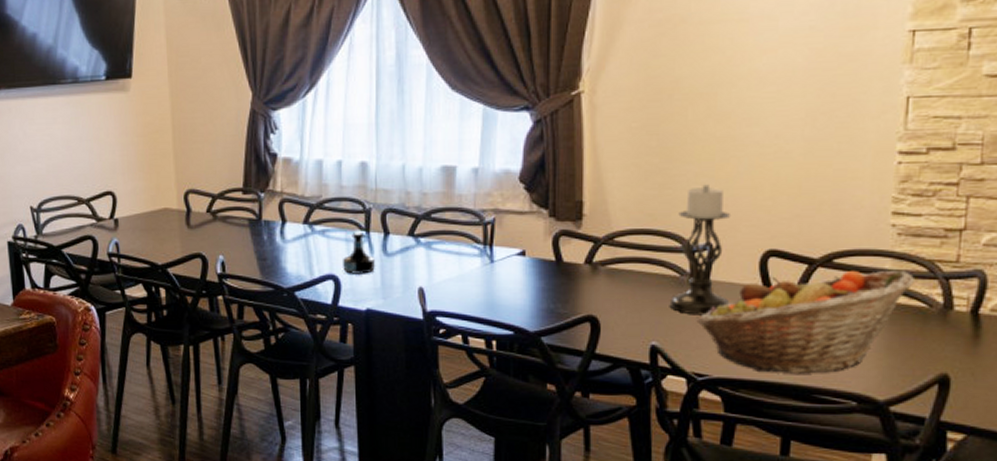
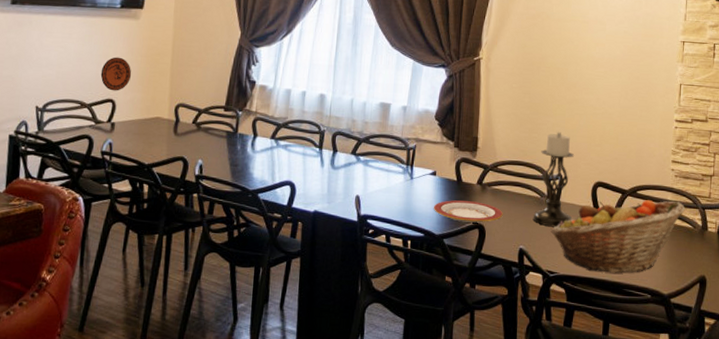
decorative plate: none [94,140,130,182] -> present [100,57,132,91]
tequila bottle: present [343,231,375,276] -> none [299,148,324,183]
plate: none [524,287,625,314] -> present [433,200,503,223]

